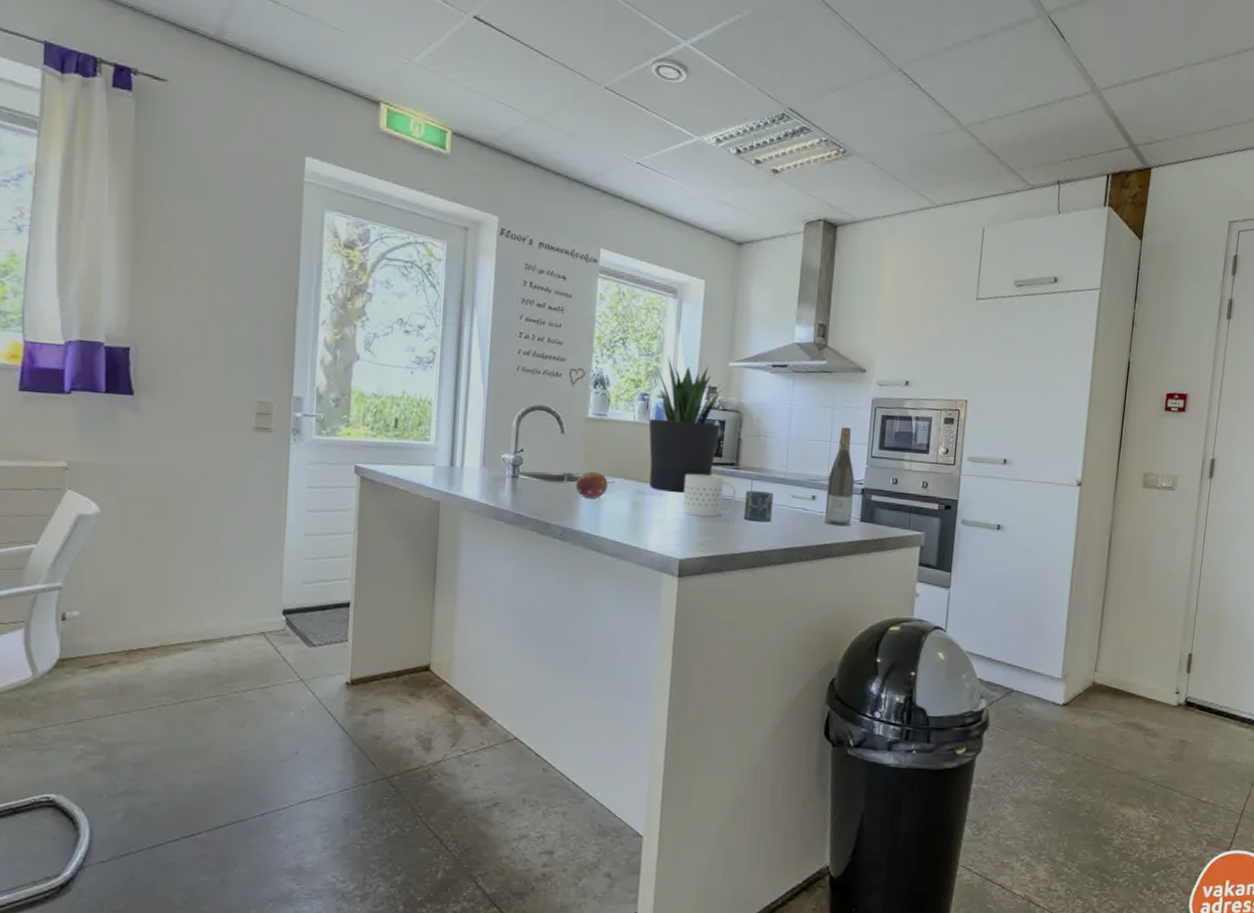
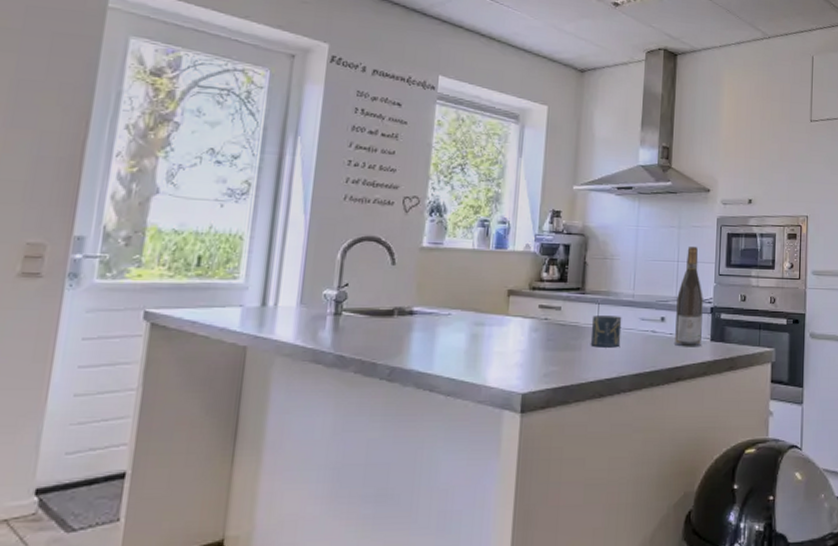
fruit: present [576,471,608,498] -> none [407,303,444,333]
planter: present [648,357,723,494] -> none [488,182,567,323]
mug: present [683,474,736,517] -> none [525,301,582,346]

